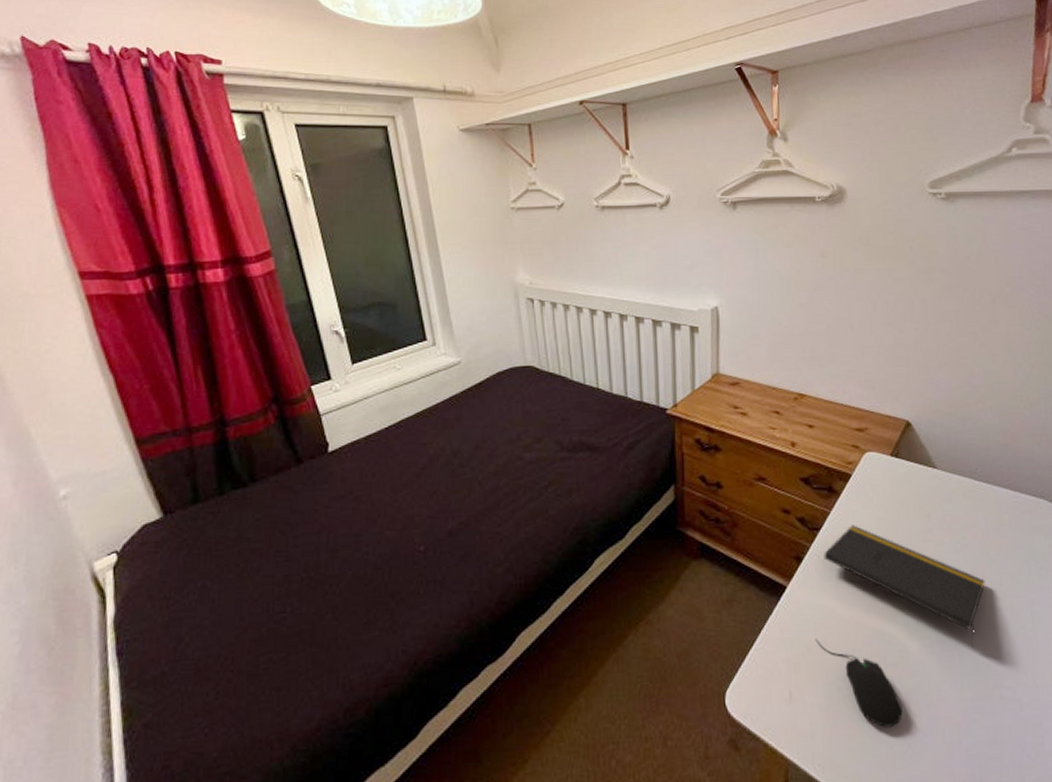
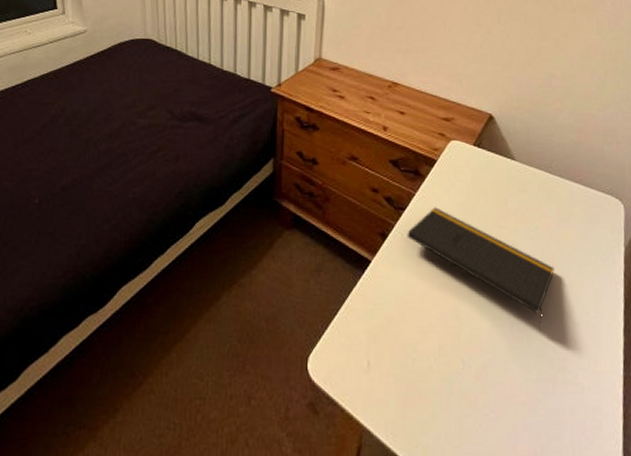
computer mouse: present [815,638,903,727] -> none [395,312,472,401]

